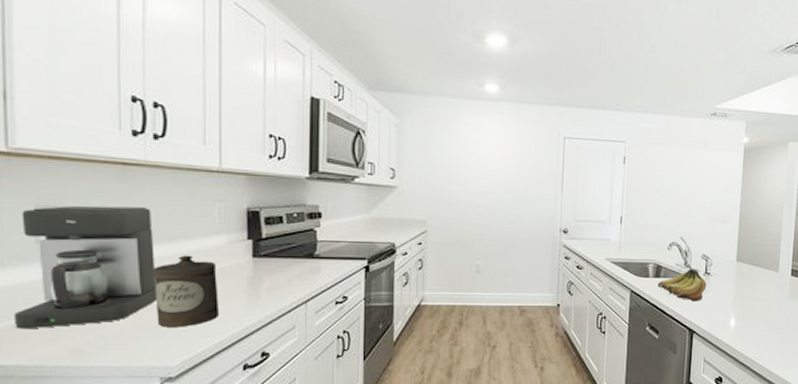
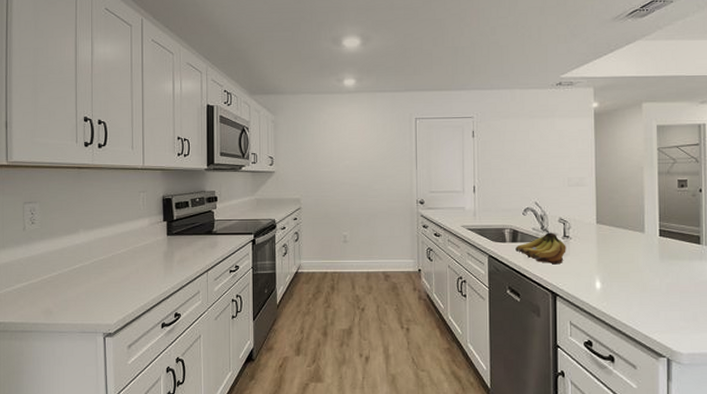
coffee maker: present [15,205,157,330] -> none [10,200,101,295]
canister: present [153,255,219,327] -> none [98,235,143,293]

